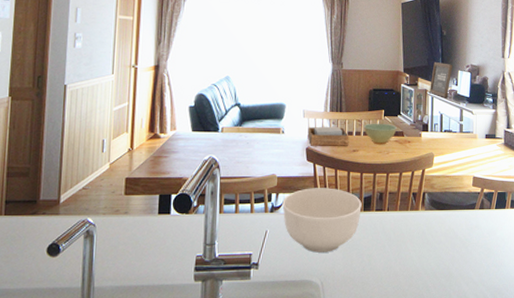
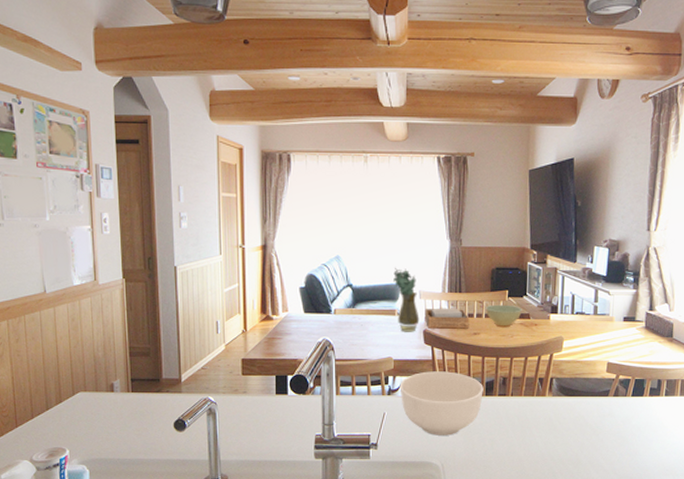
vase: none [279,88,303,150] -> present [393,267,419,332]
picture frame: present [430,61,453,99] -> none [560,236,588,278]

